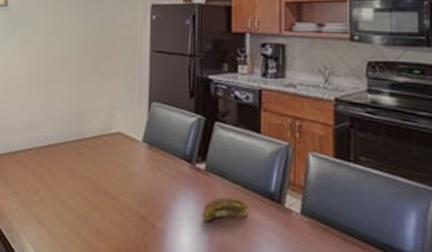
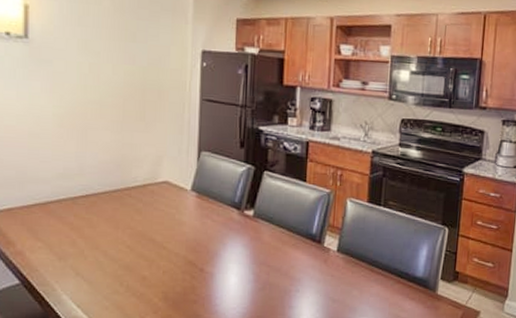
banana: present [202,197,248,227] -> none [249,241,292,267]

